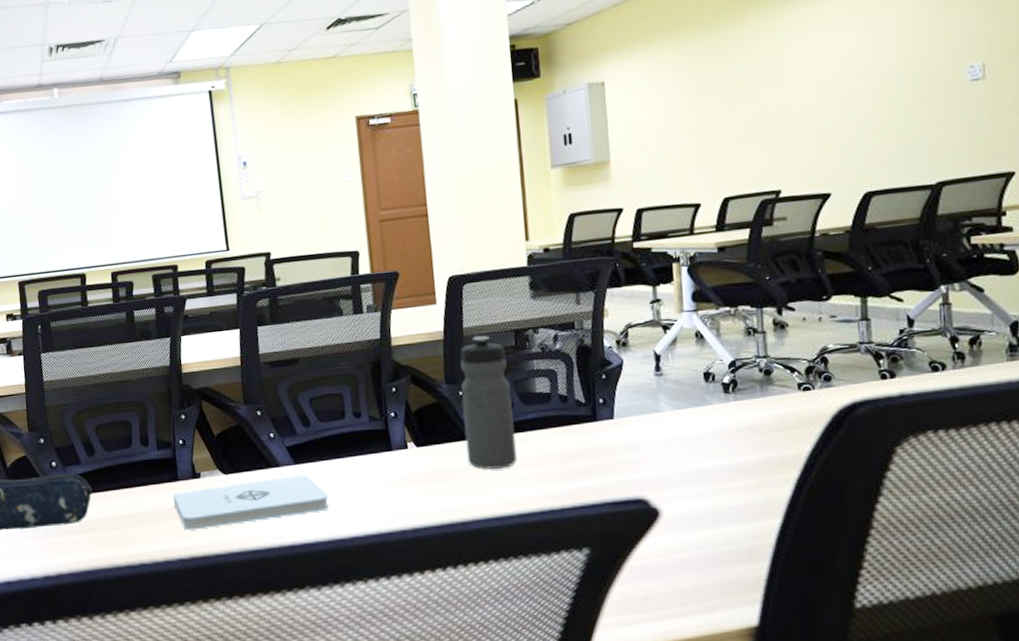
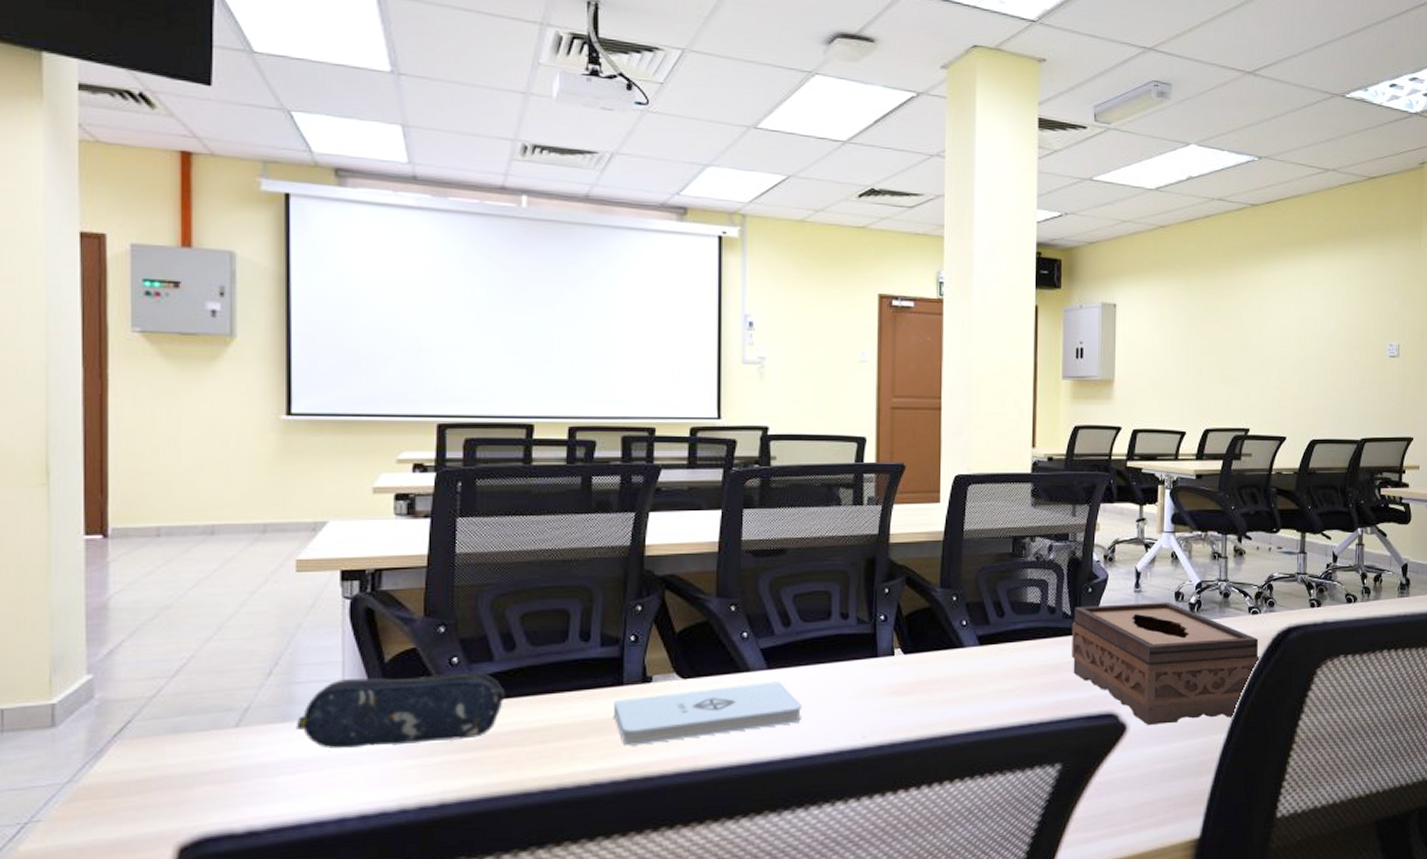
water bottle: present [460,335,517,470] -> none [954,540,1004,681]
tissue box: none [587,383,820,510] -> present [1072,602,1261,725]

